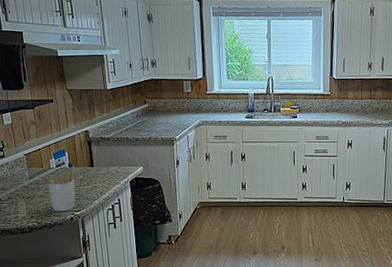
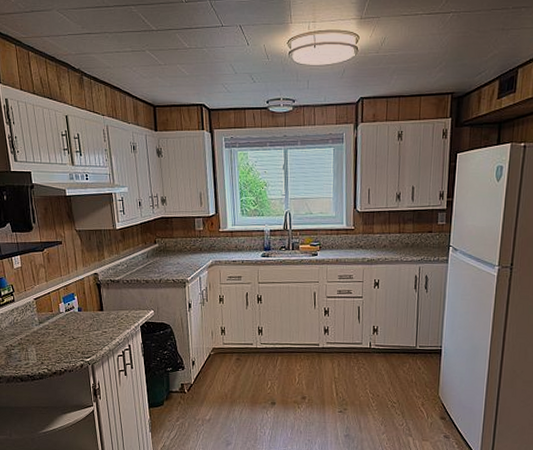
utensil holder: present [42,165,75,212] -> none [52,309,85,358]

